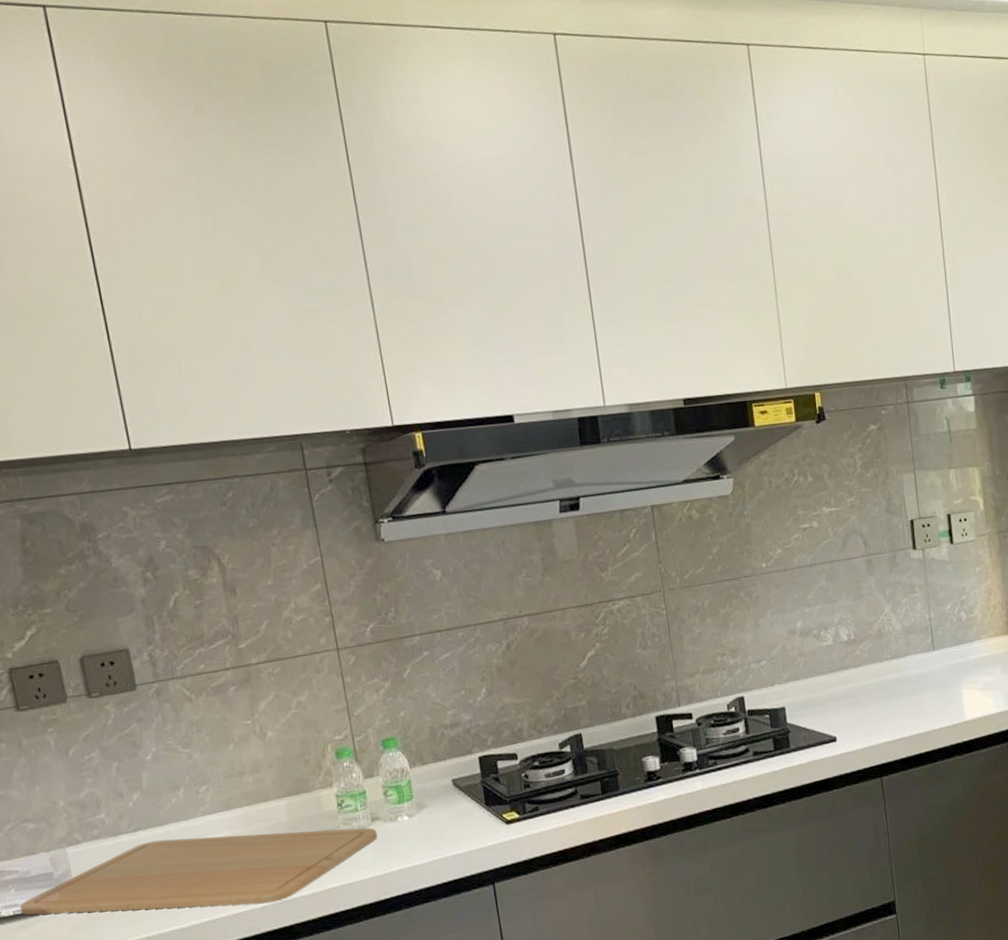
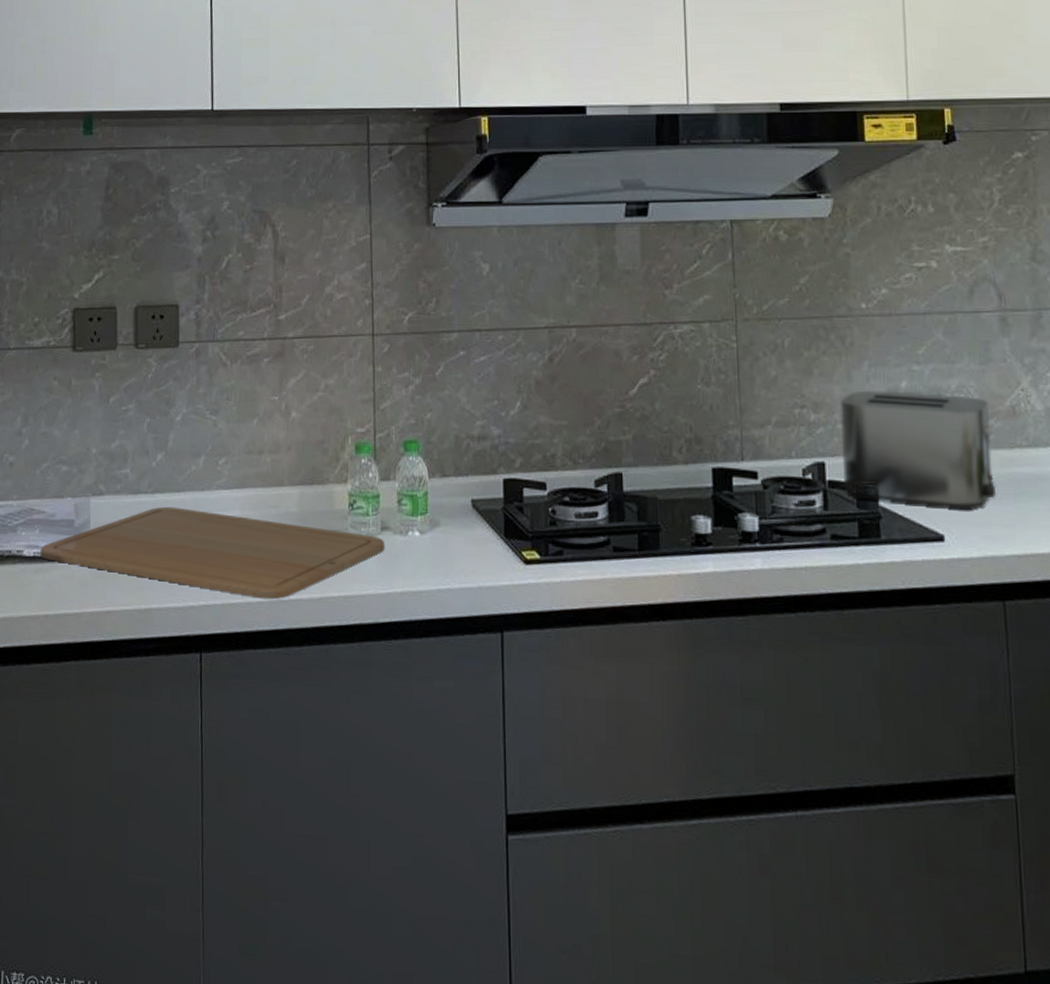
toaster: none [752,626,871,721] -> present [840,390,997,510]

